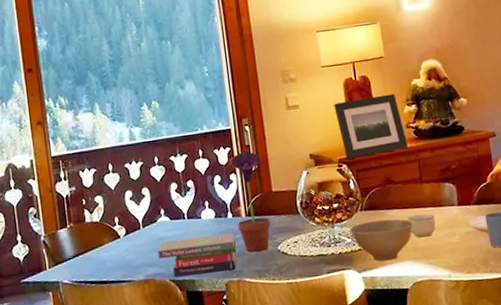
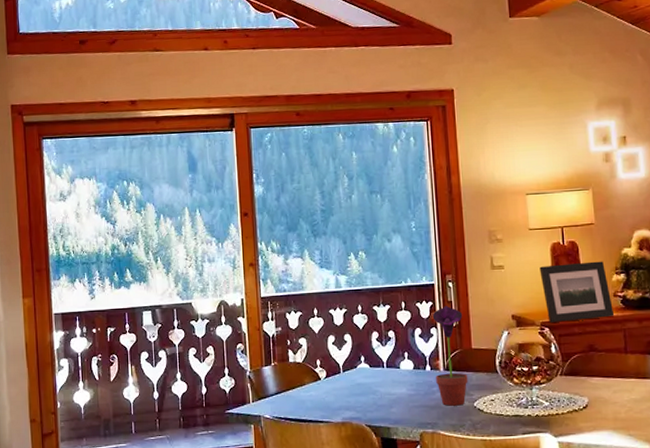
books: present [157,233,237,277] -> none [356,386,433,423]
bowl: present [349,219,414,261] -> none [548,387,615,428]
cup: present [407,213,436,238] -> none [608,384,639,408]

